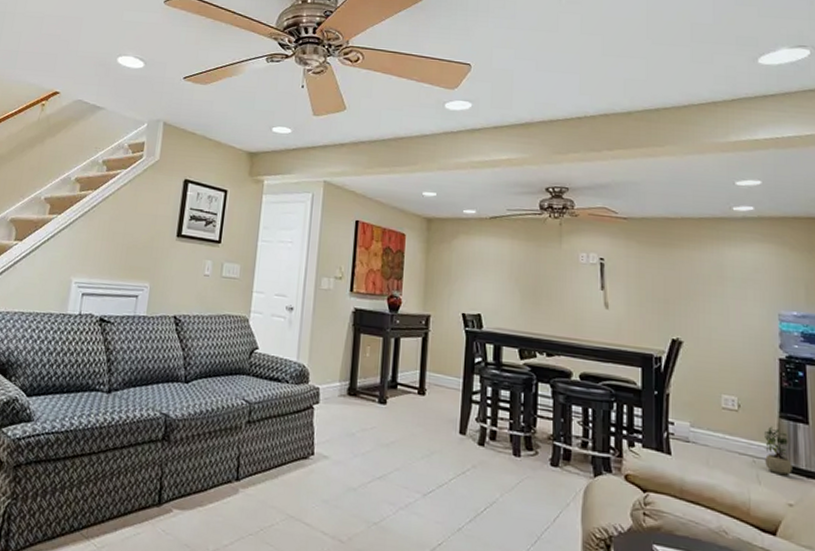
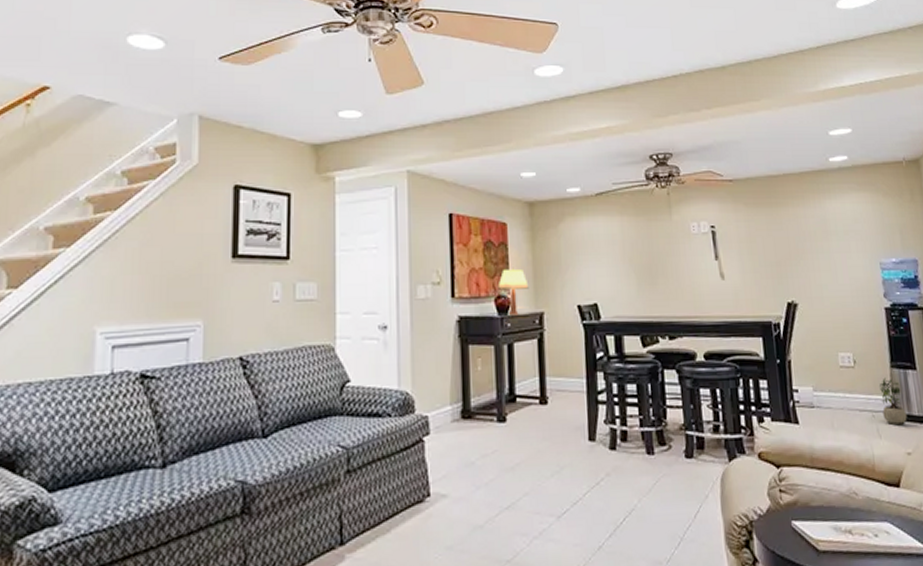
table lamp: none [391,273,419,315] -> present [497,268,529,316]

